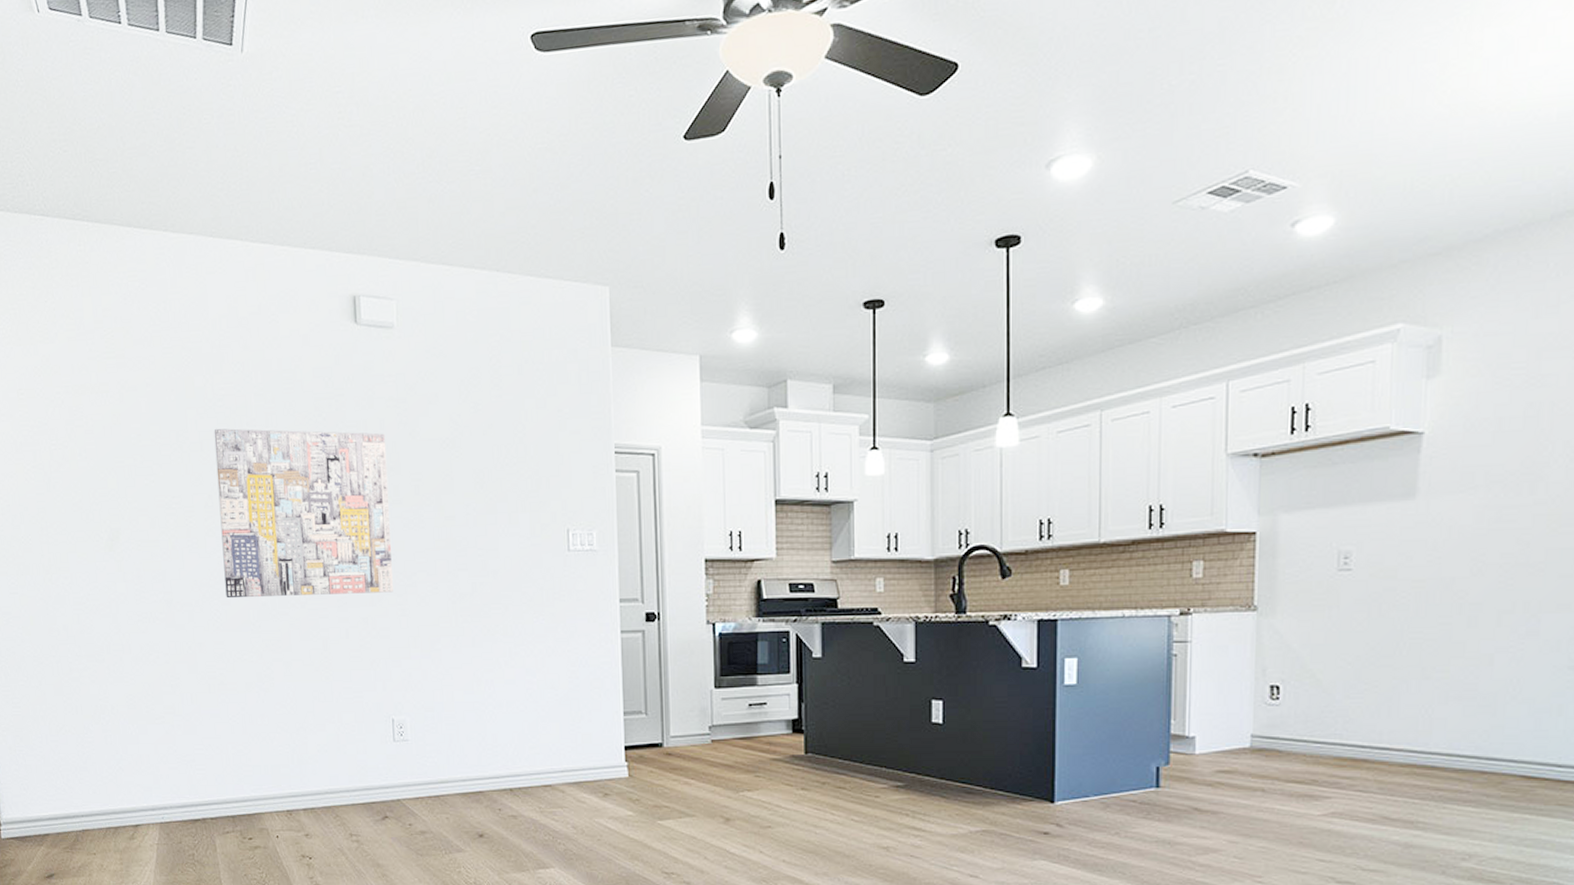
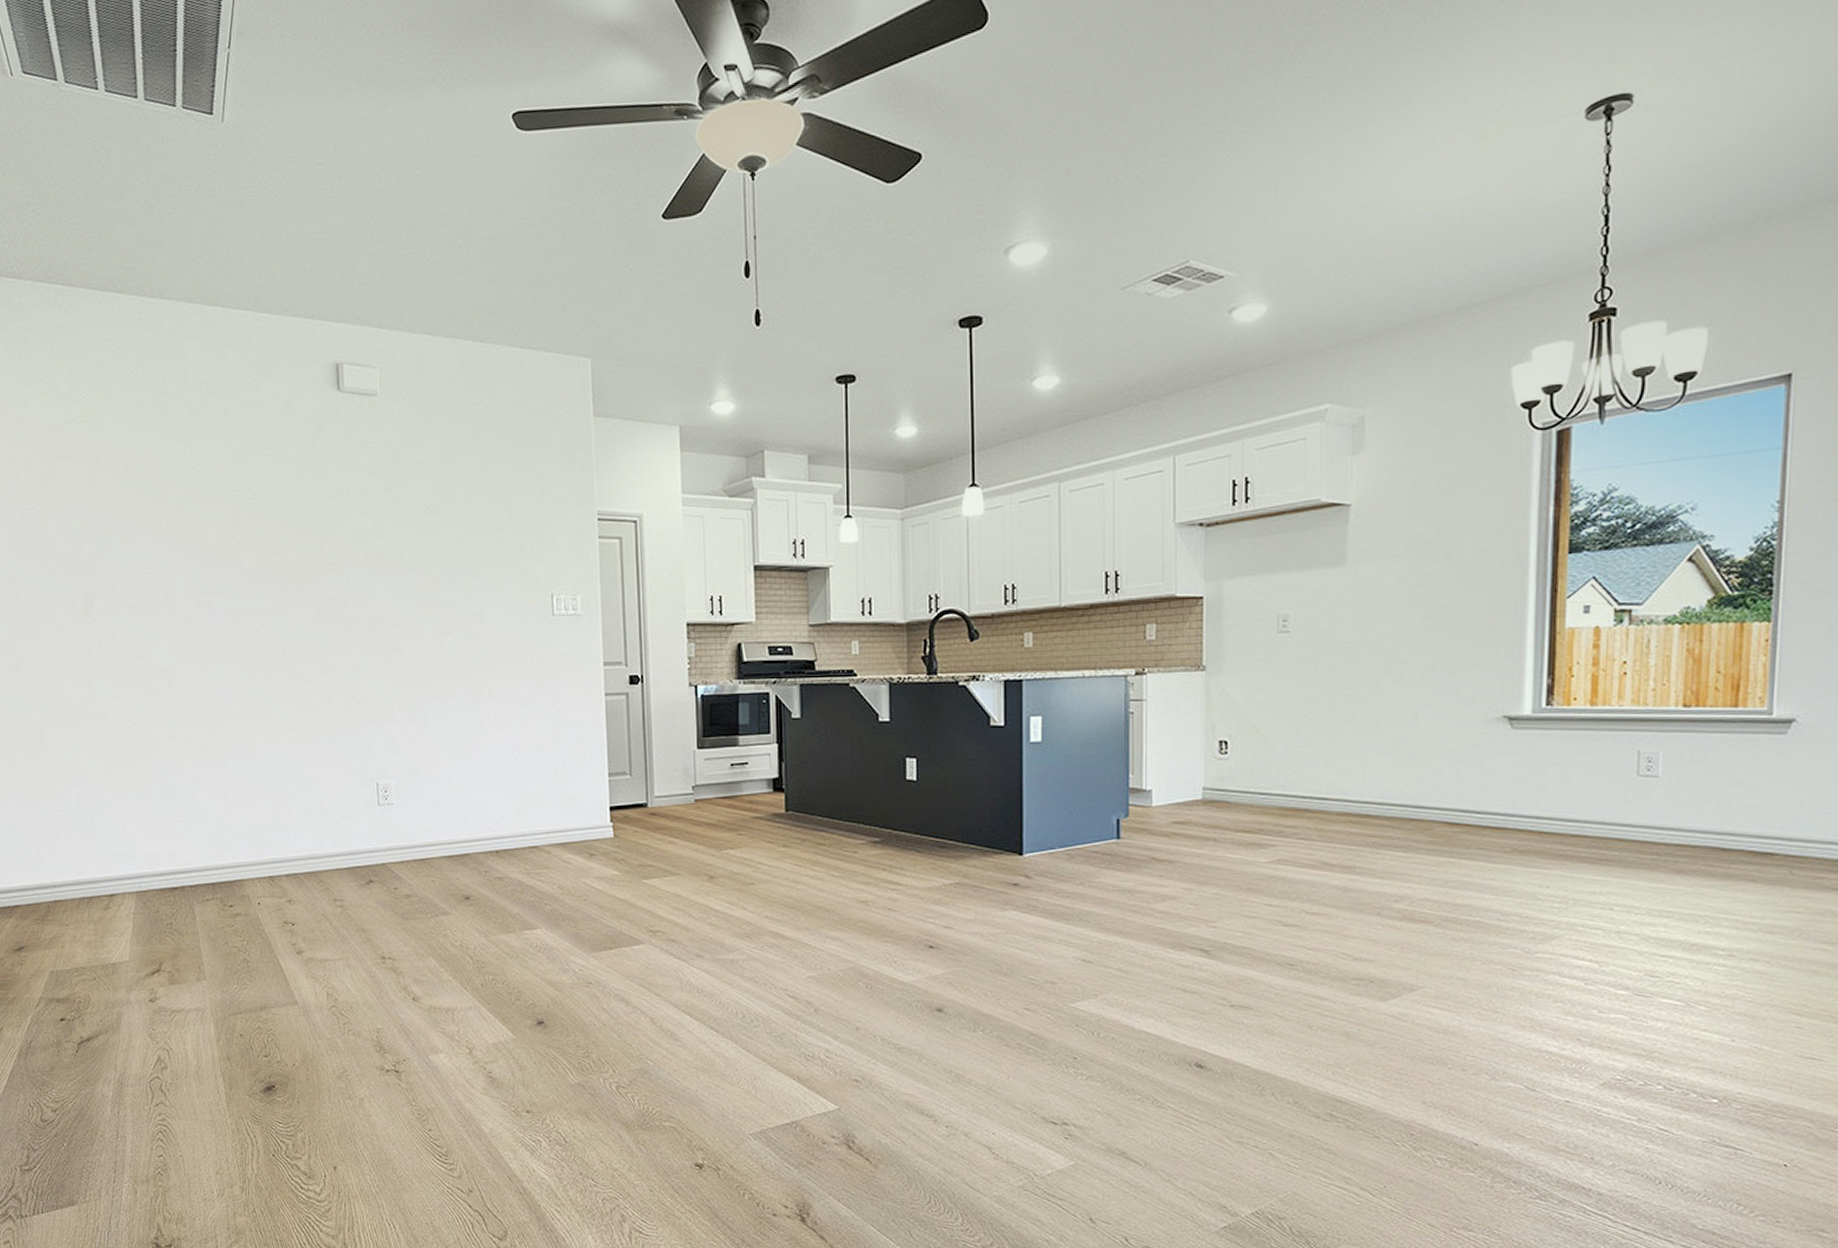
wall art: present [214,428,393,599] -> none [193,493,377,664]

